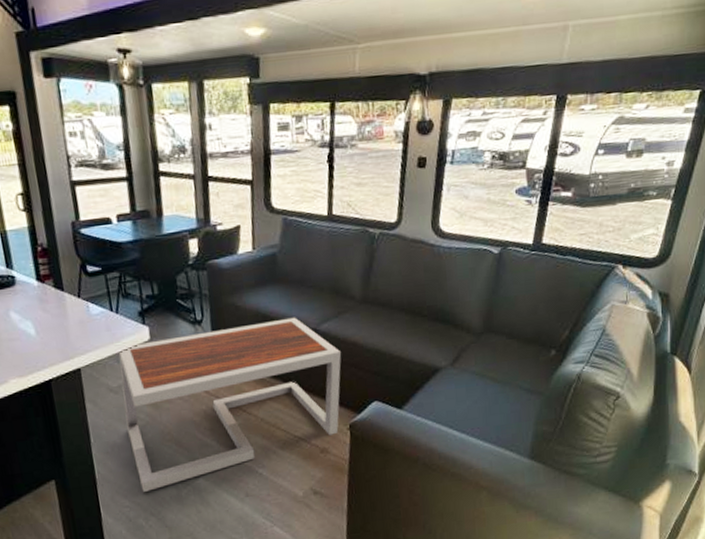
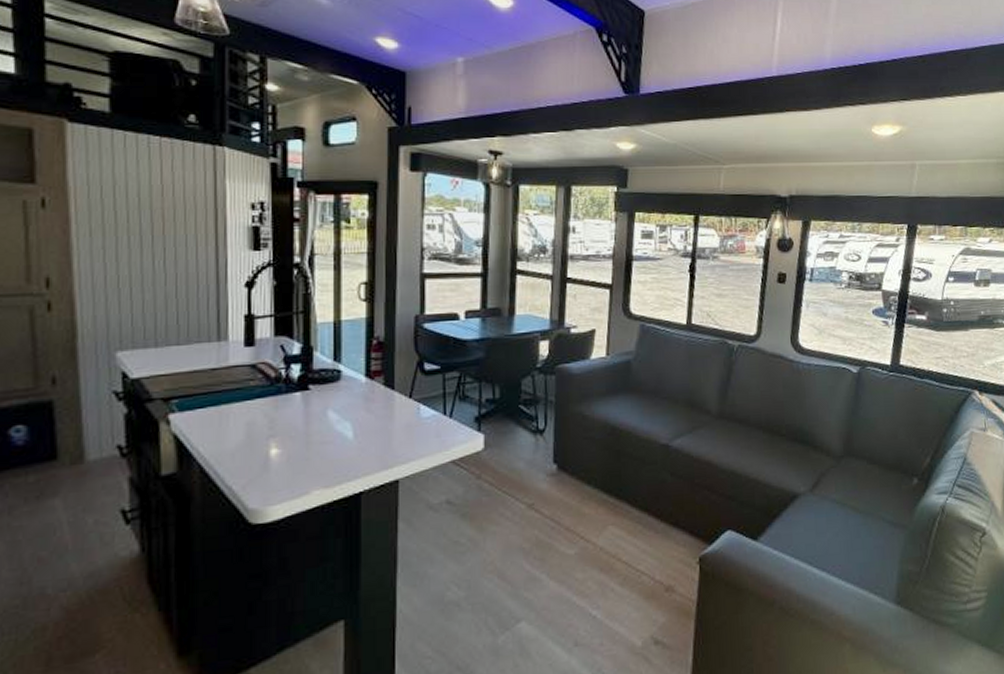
coffee table: present [118,317,342,492] -> none [443,430,694,638]

